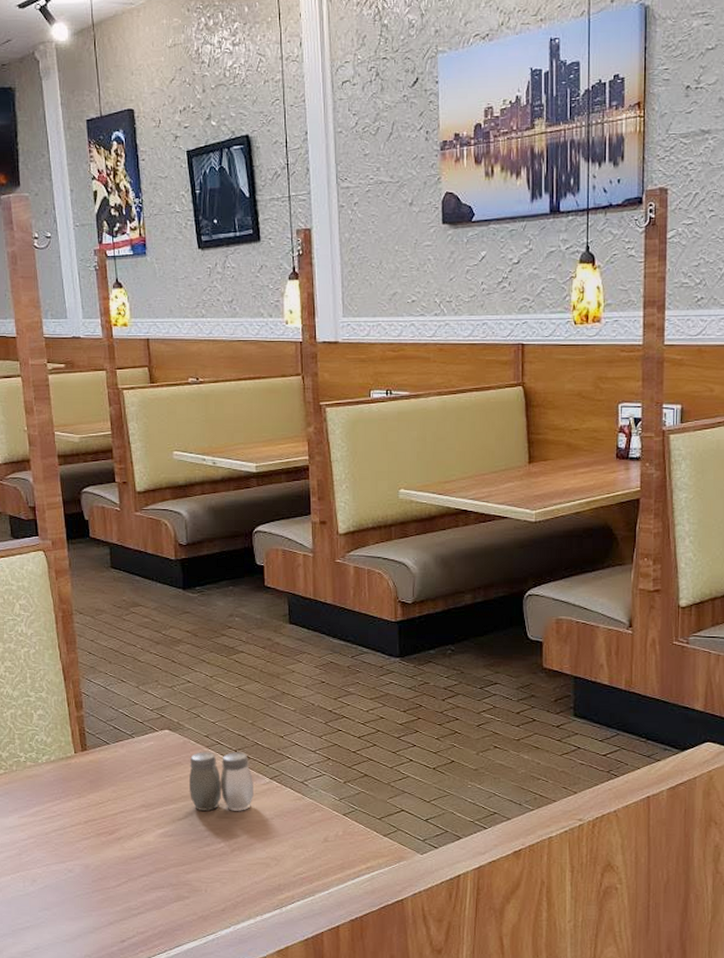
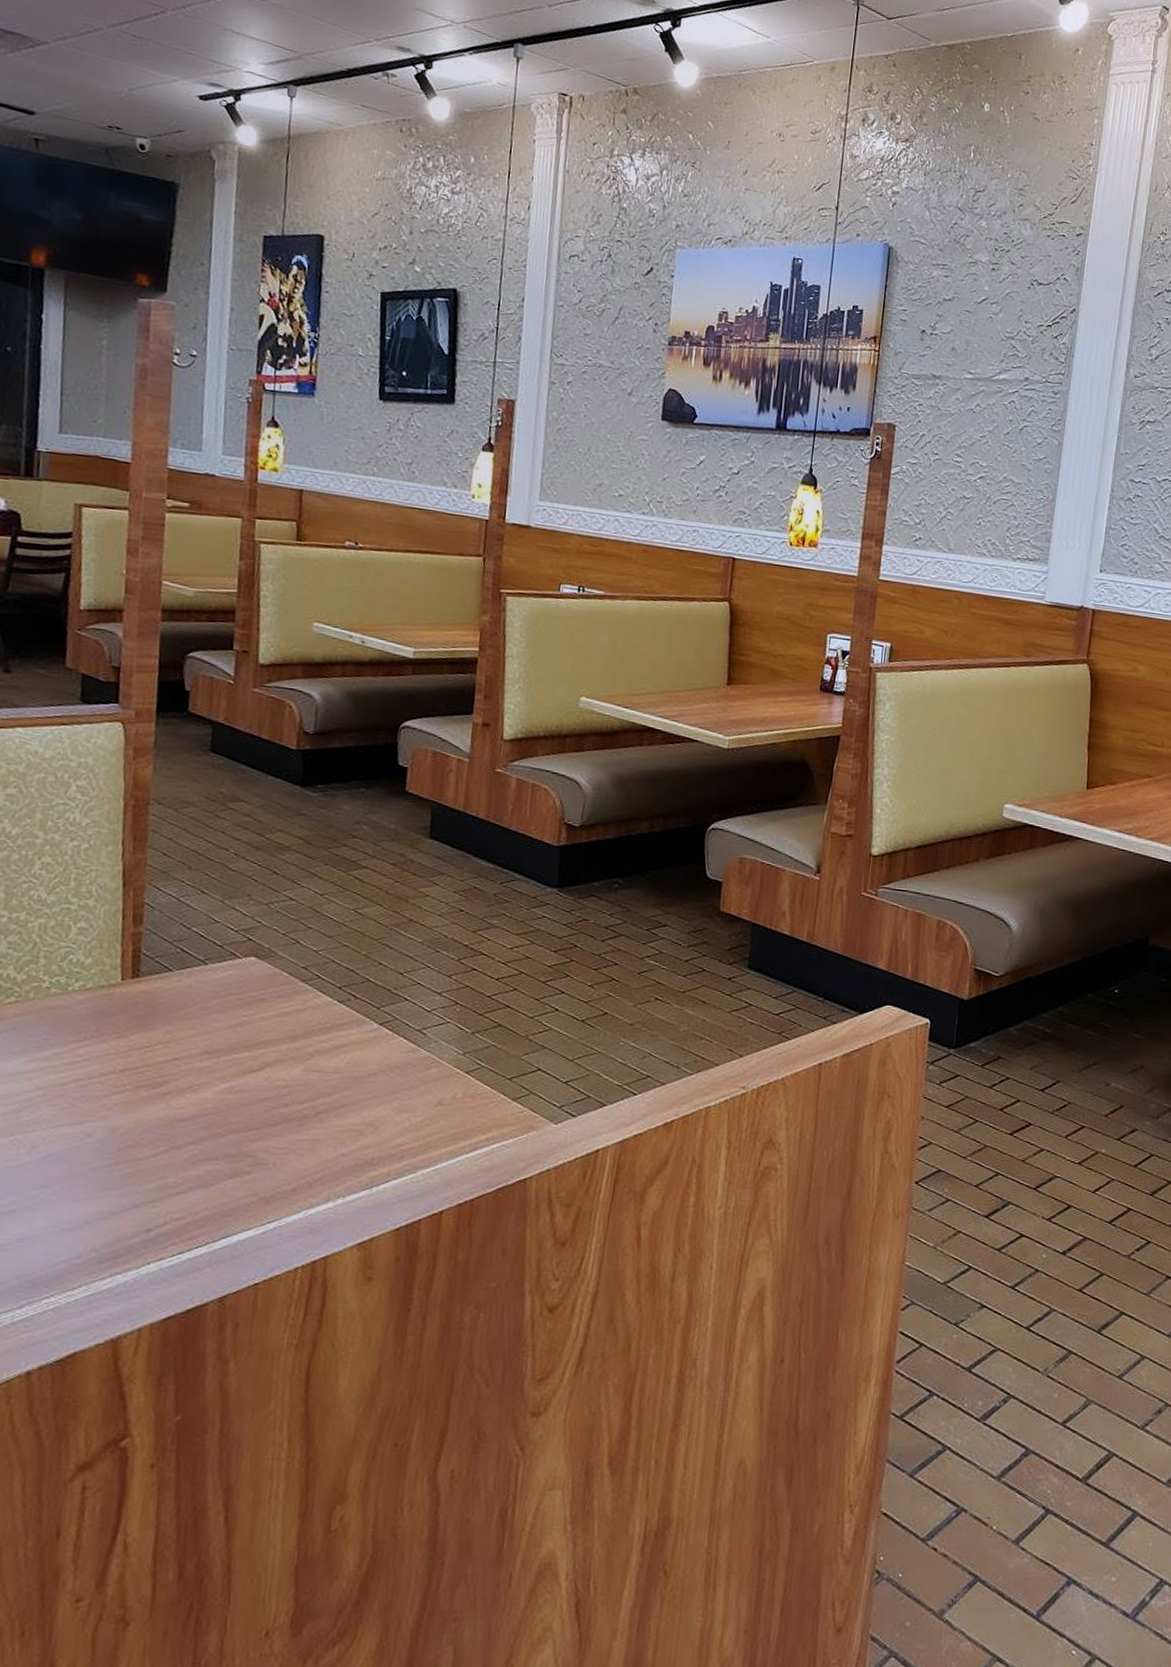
salt and pepper shaker: present [189,752,253,811] -> none [271,986,358,1064]

